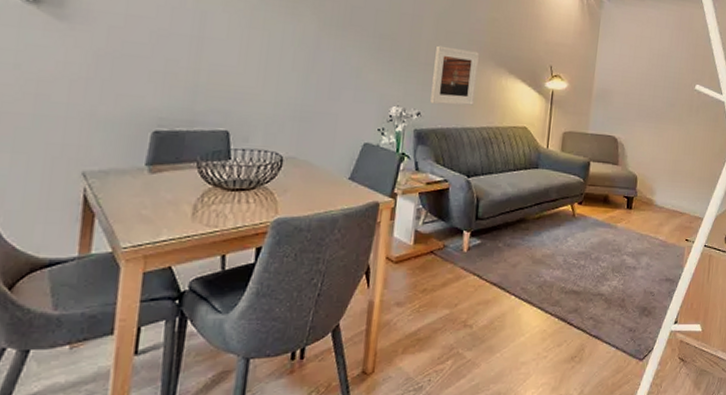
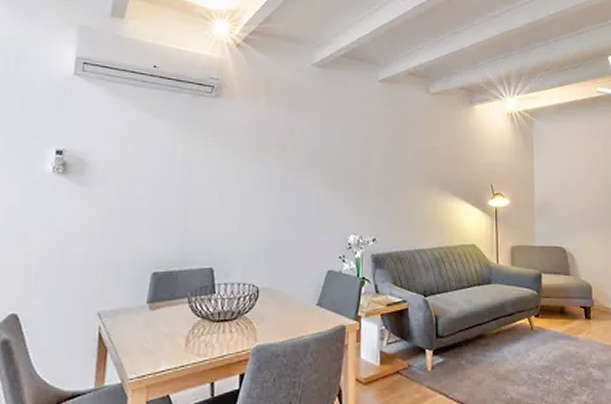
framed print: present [430,45,479,106] -> none [384,176,423,230]

